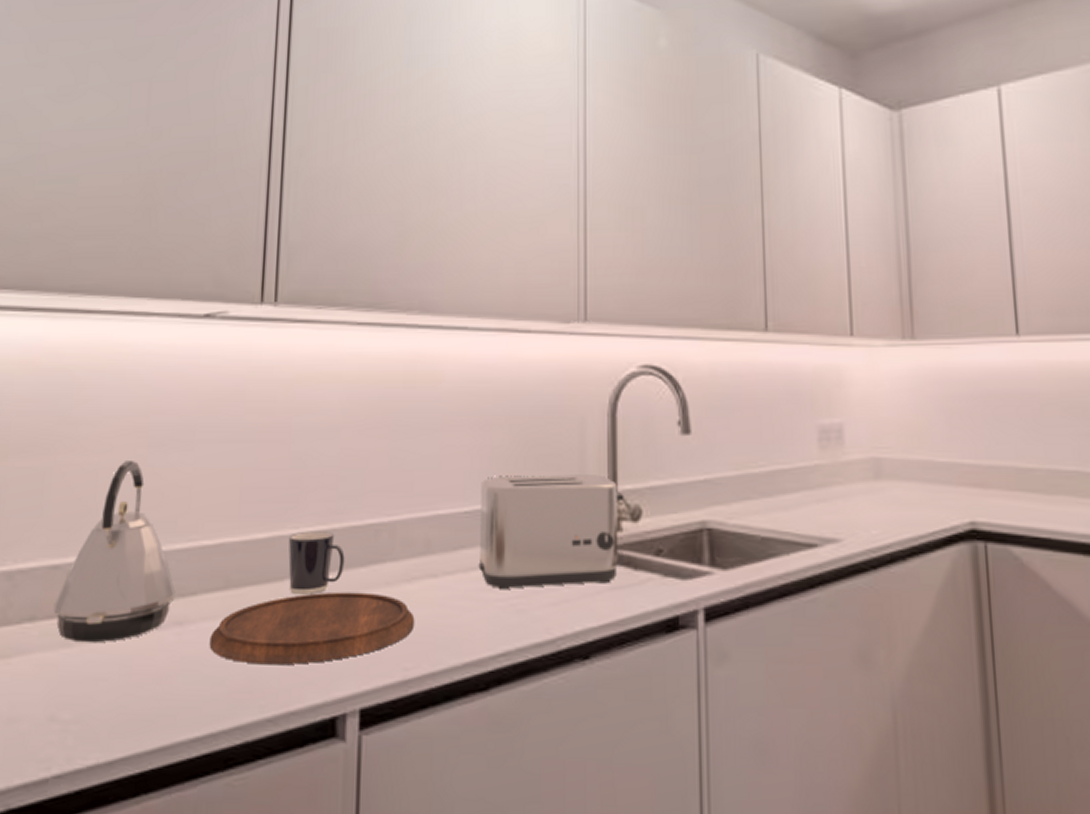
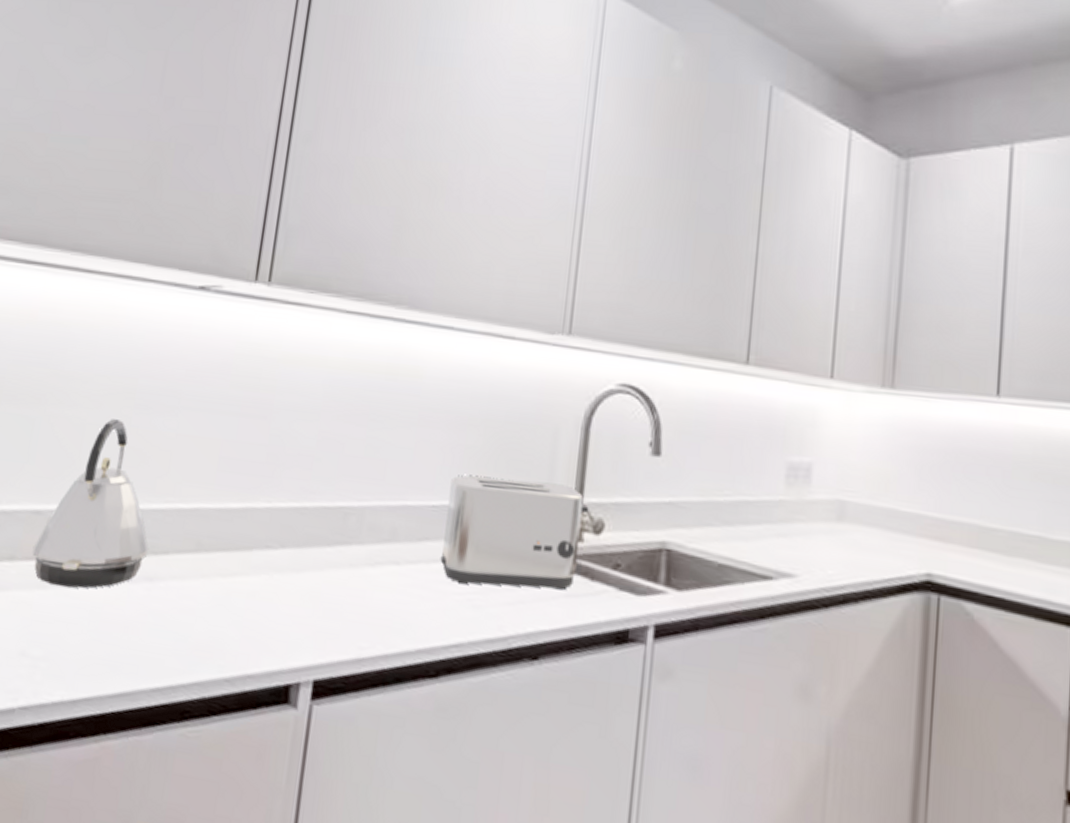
cutting board: present [209,591,415,665] -> none [176,565,375,632]
mug: present [288,531,345,594] -> none [257,506,313,567]

